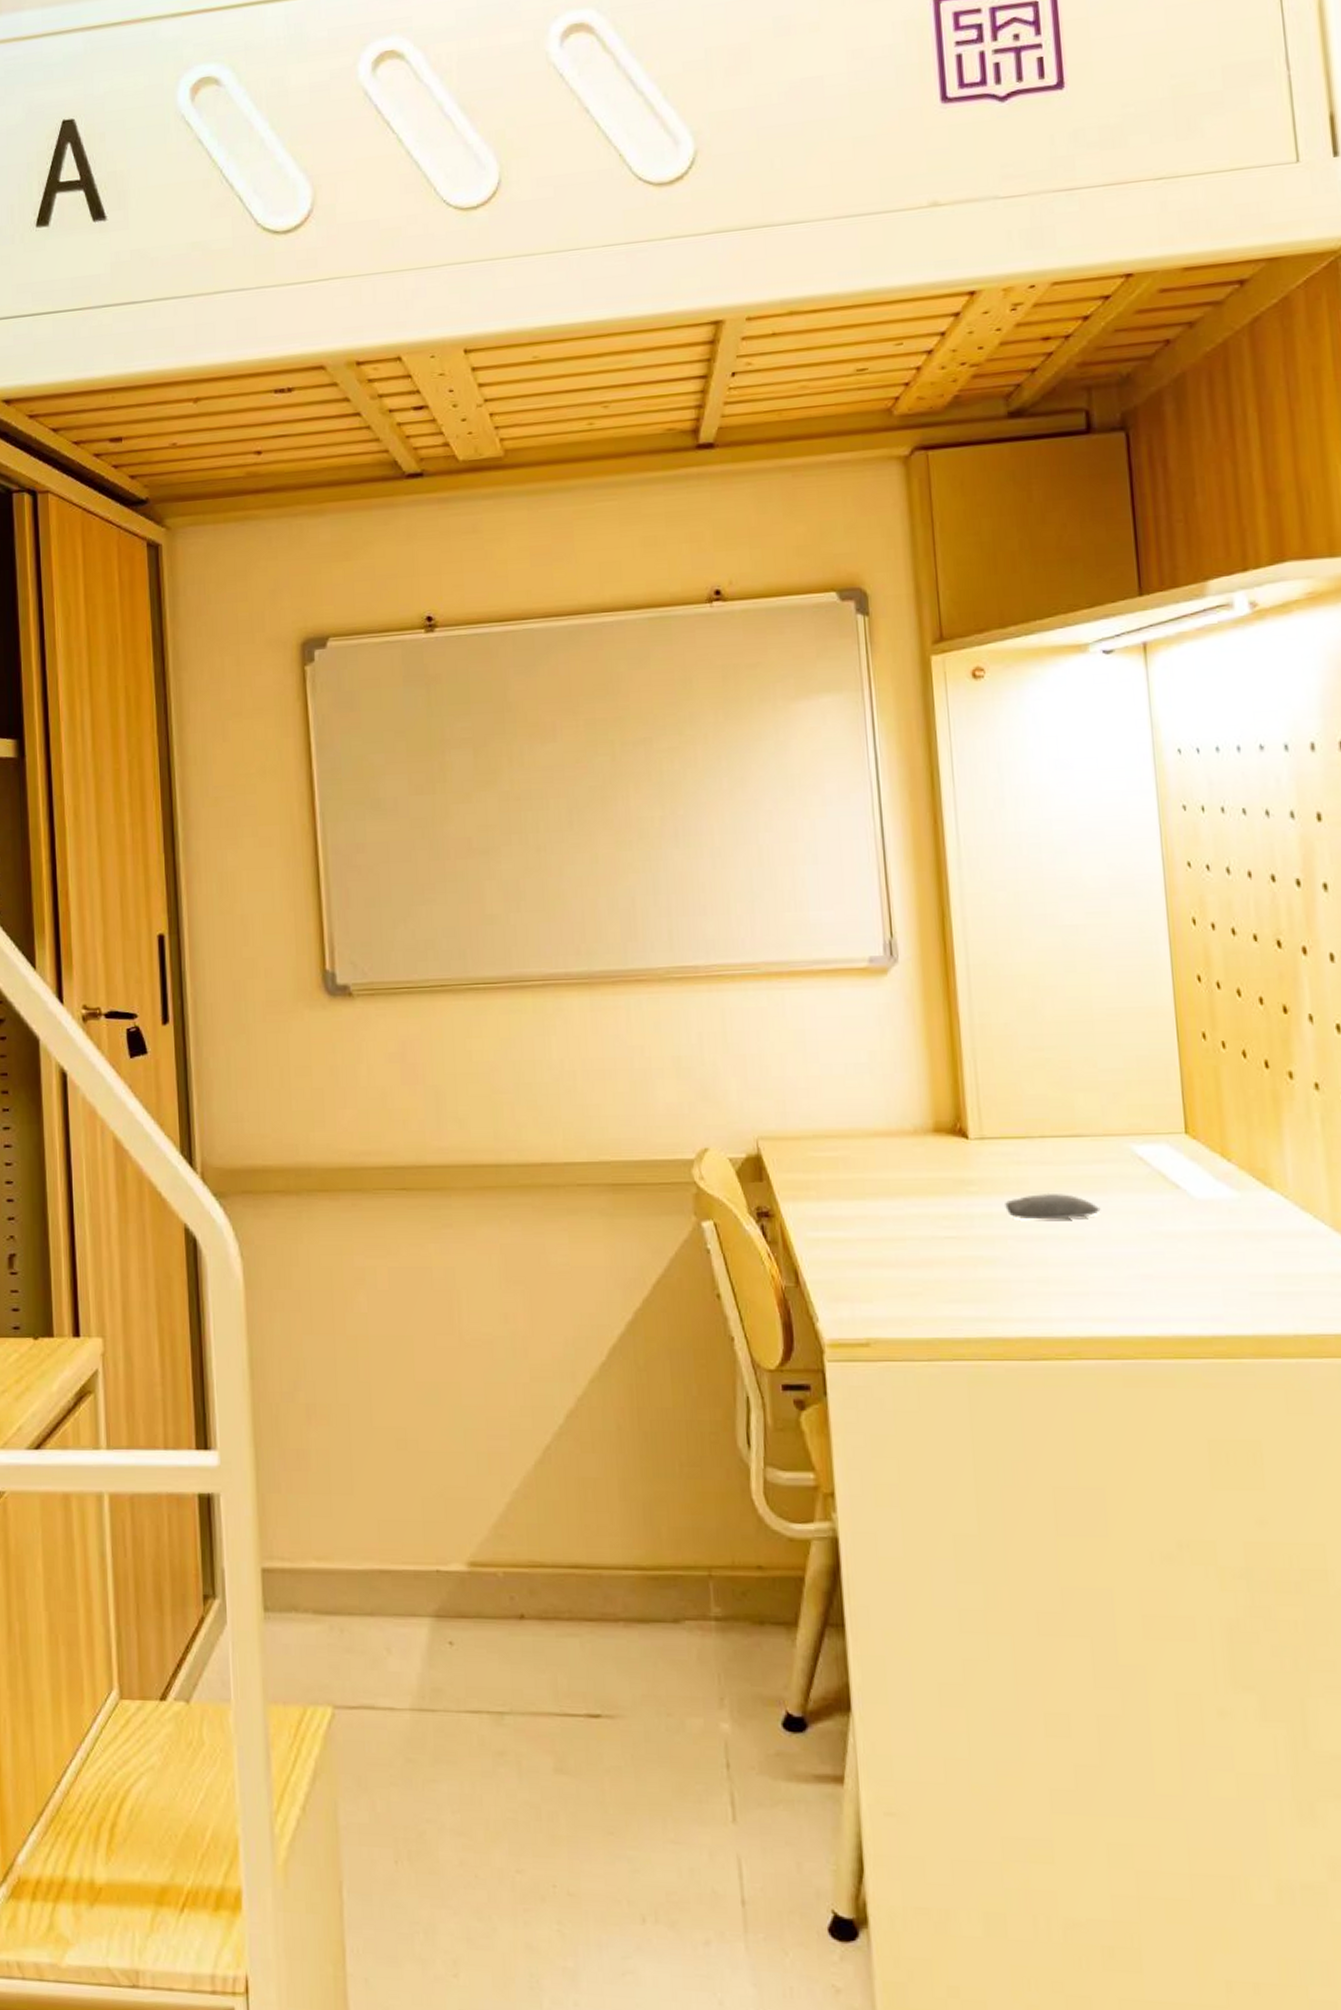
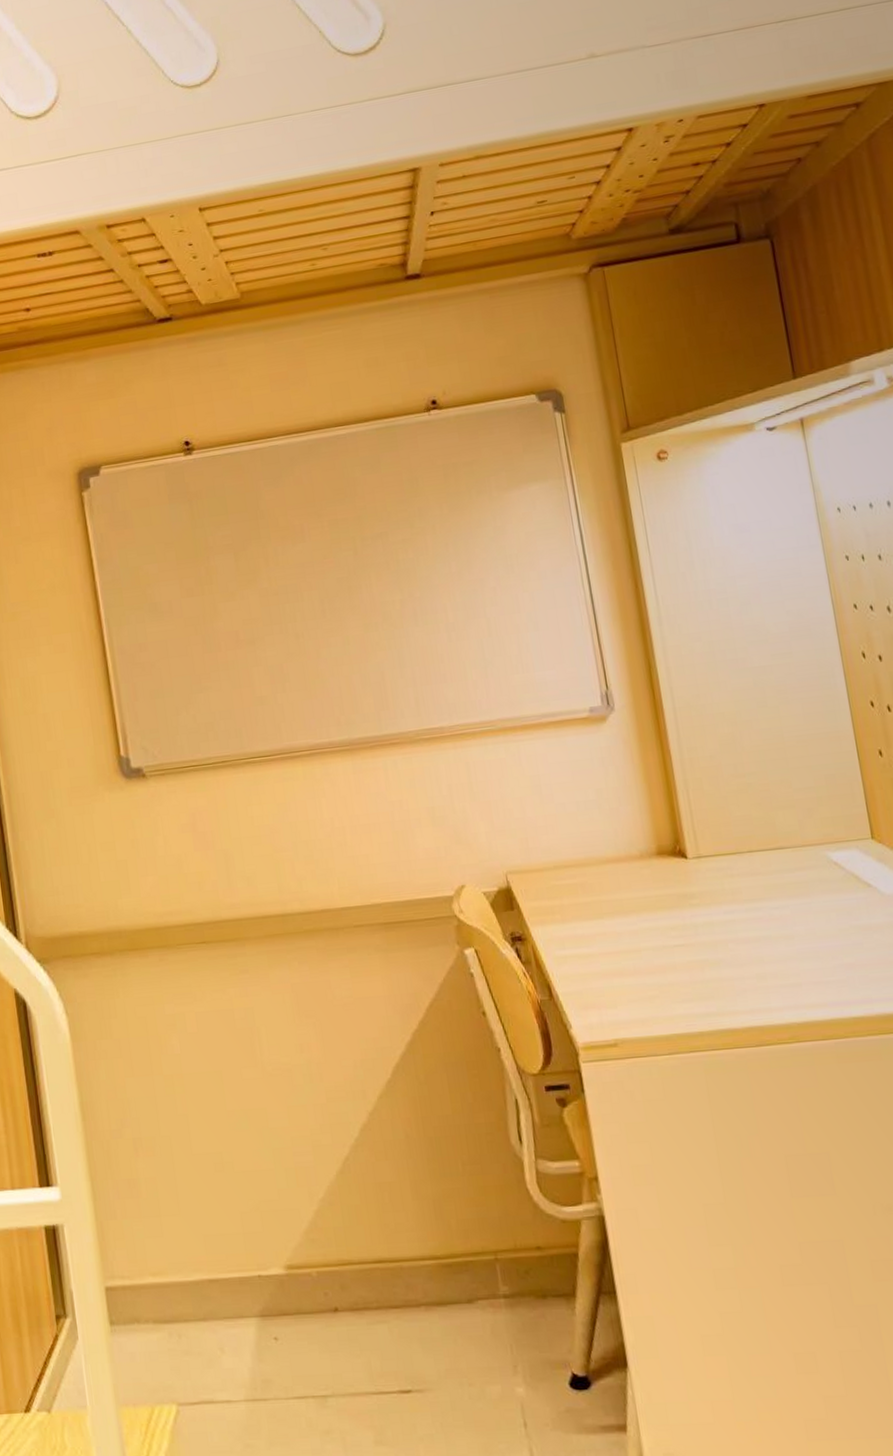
computer mouse: present [1005,1192,1101,1220] -> none [723,899,806,925]

